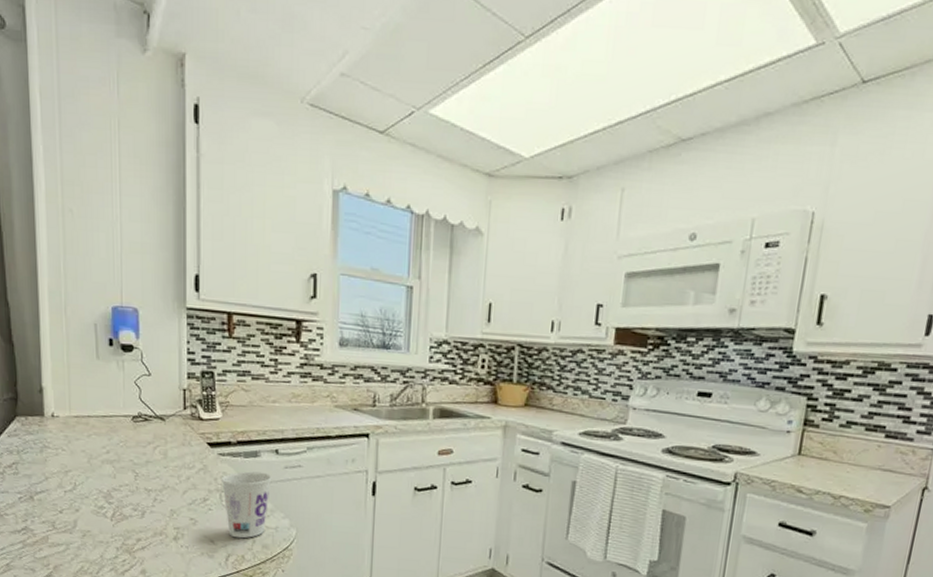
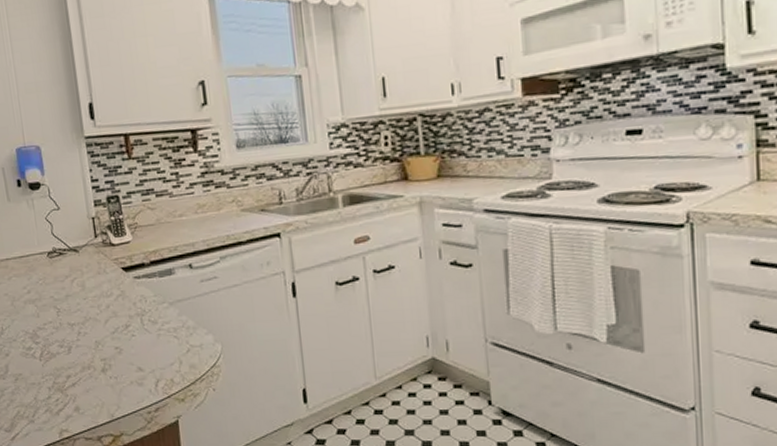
cup: present [220,471,272,539] -> none [139,289,190,362]

